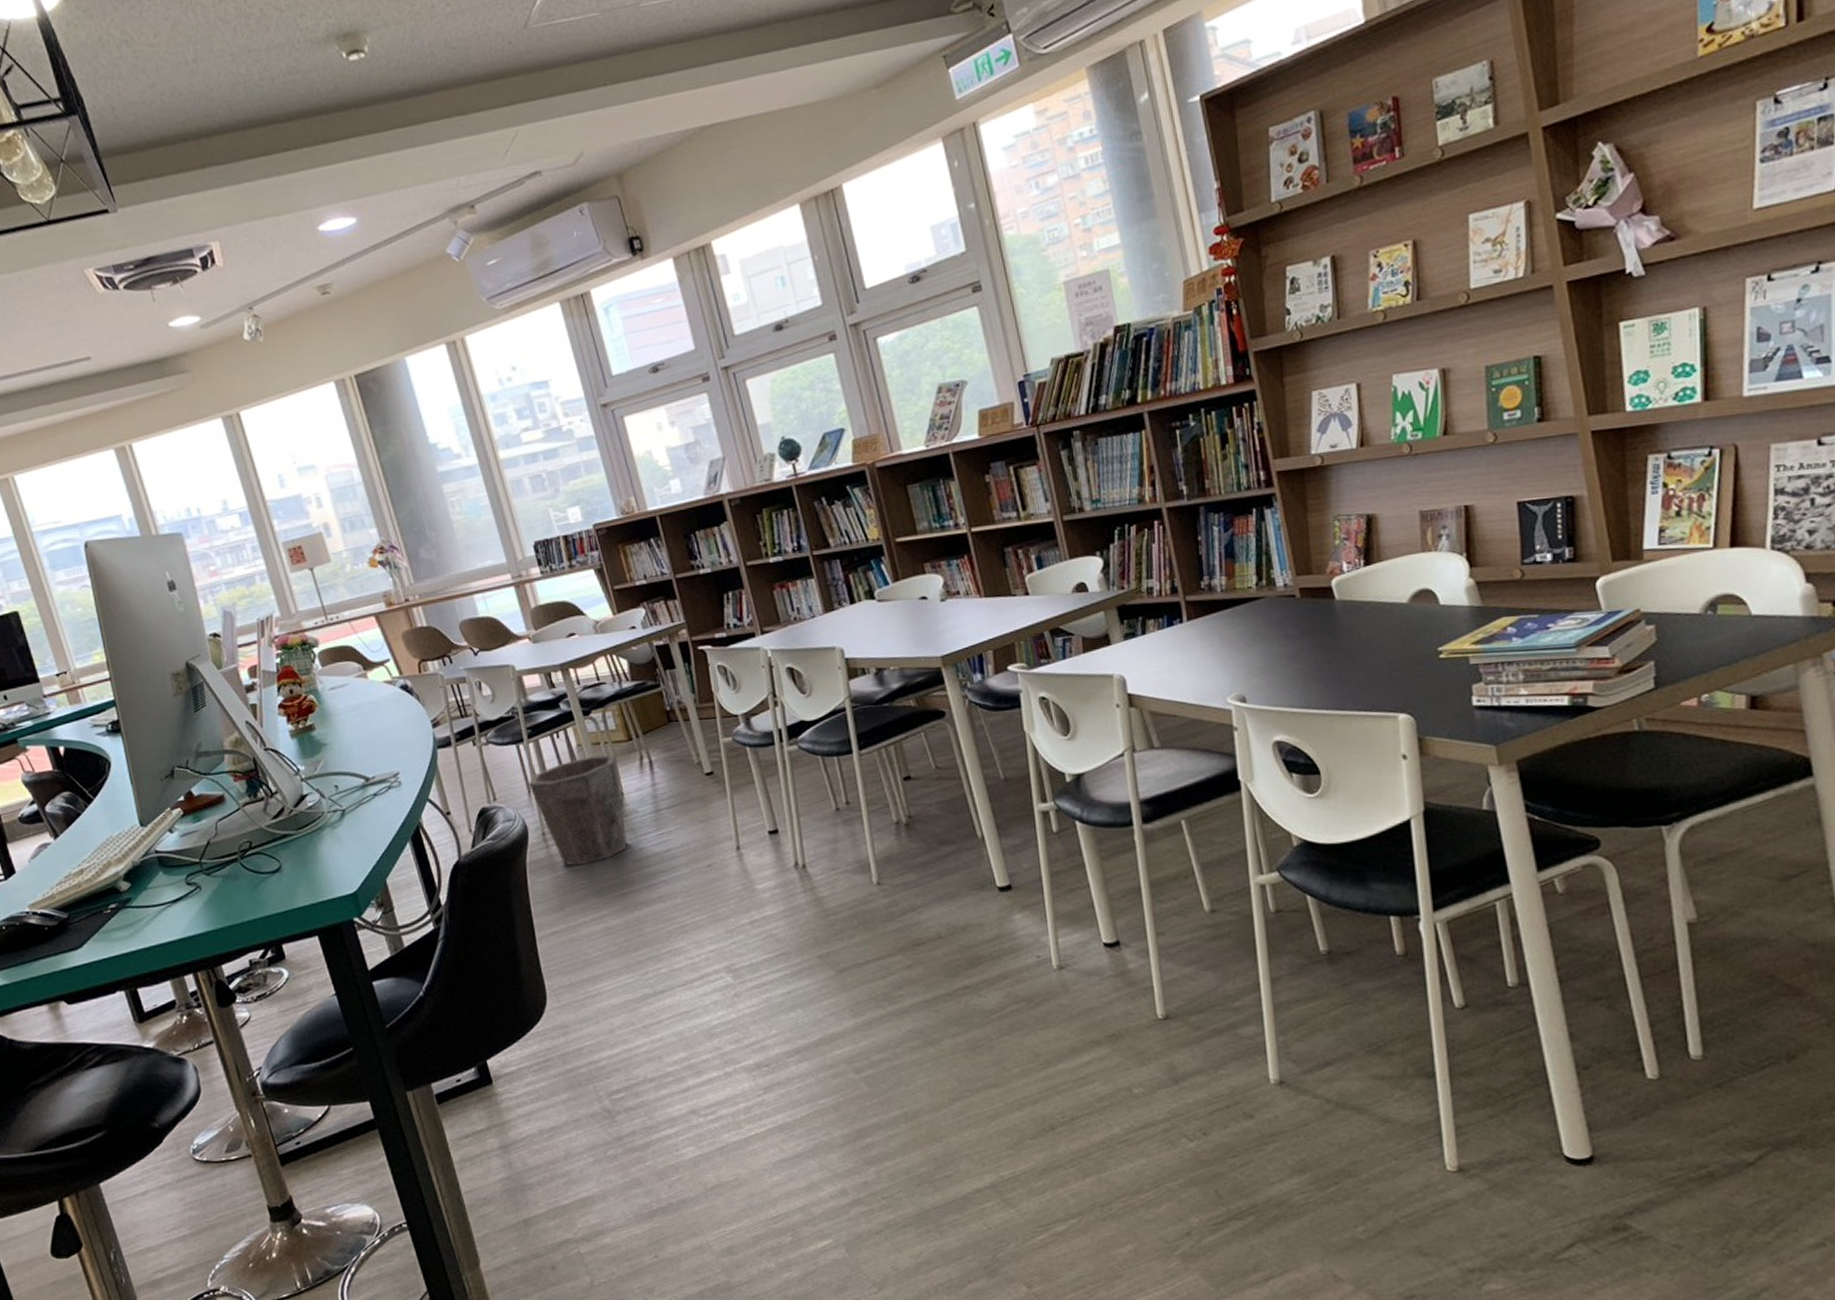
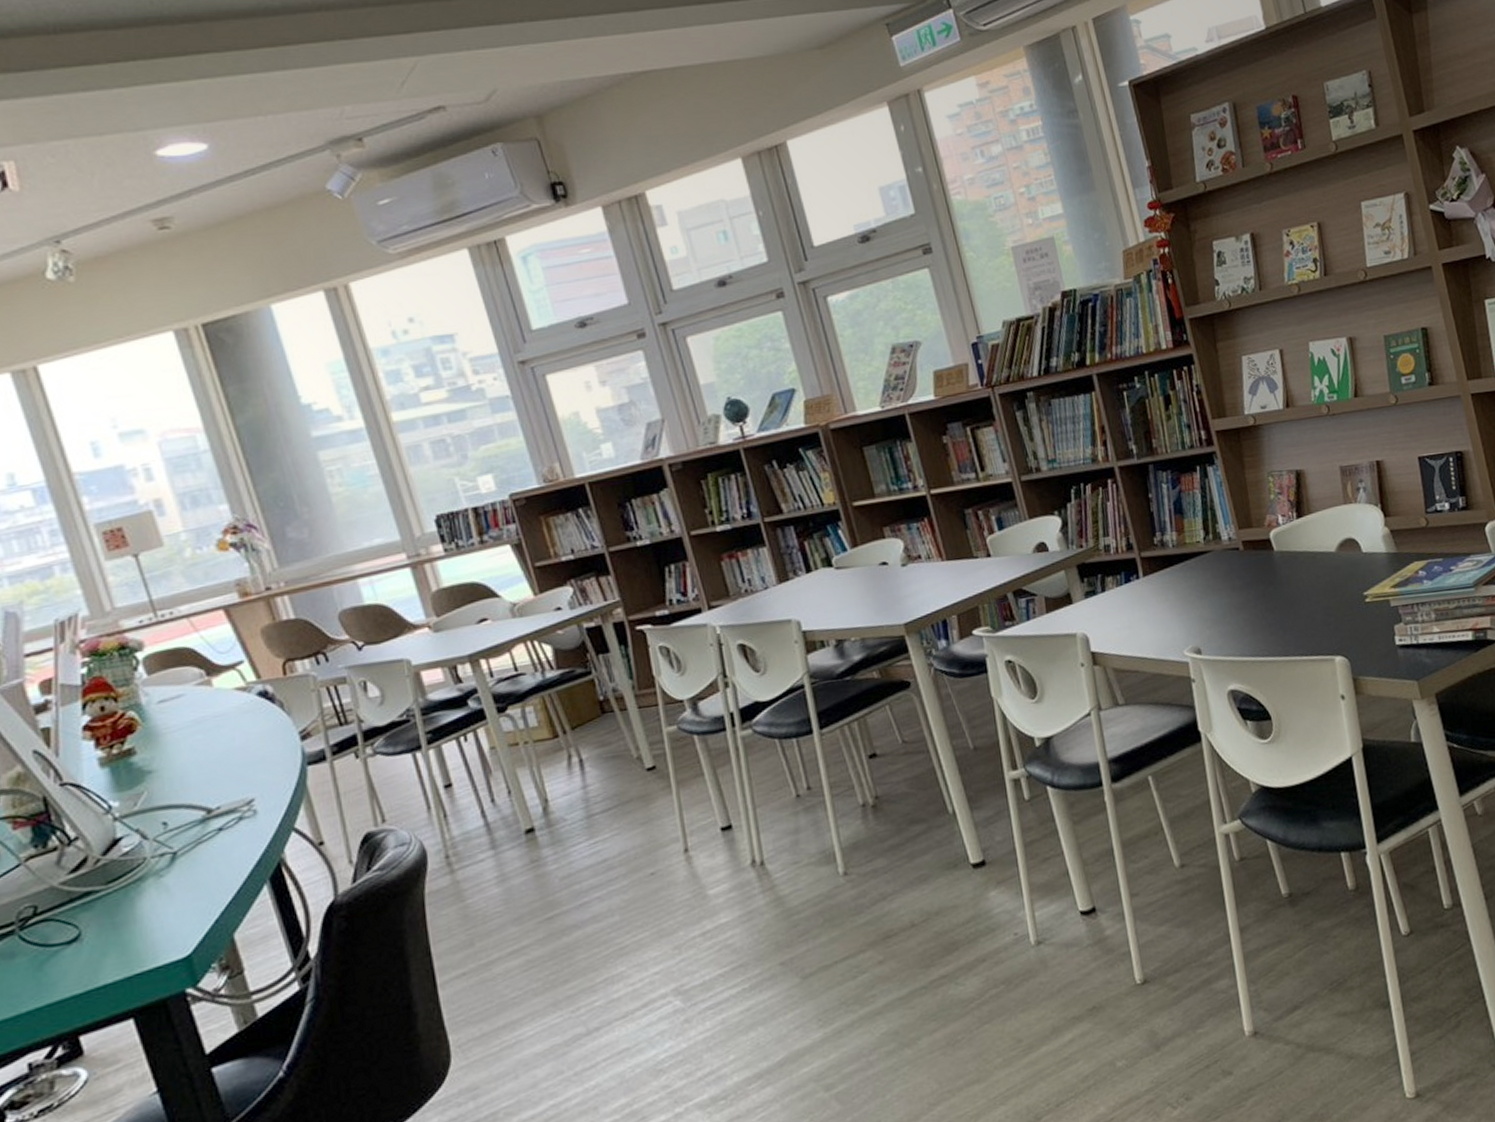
waste bin: present [528,754,628,866] -> none [427,755,554,892]

